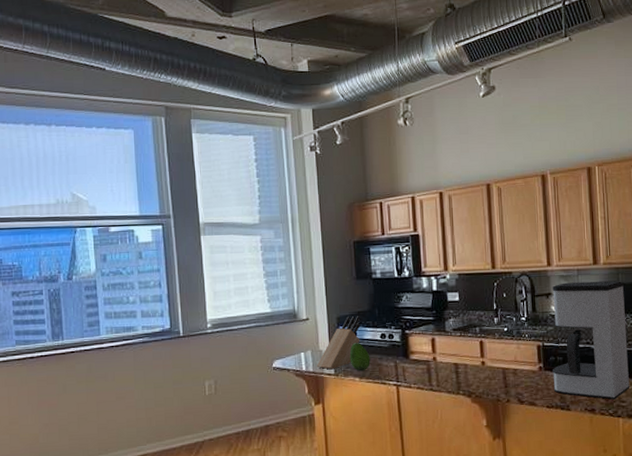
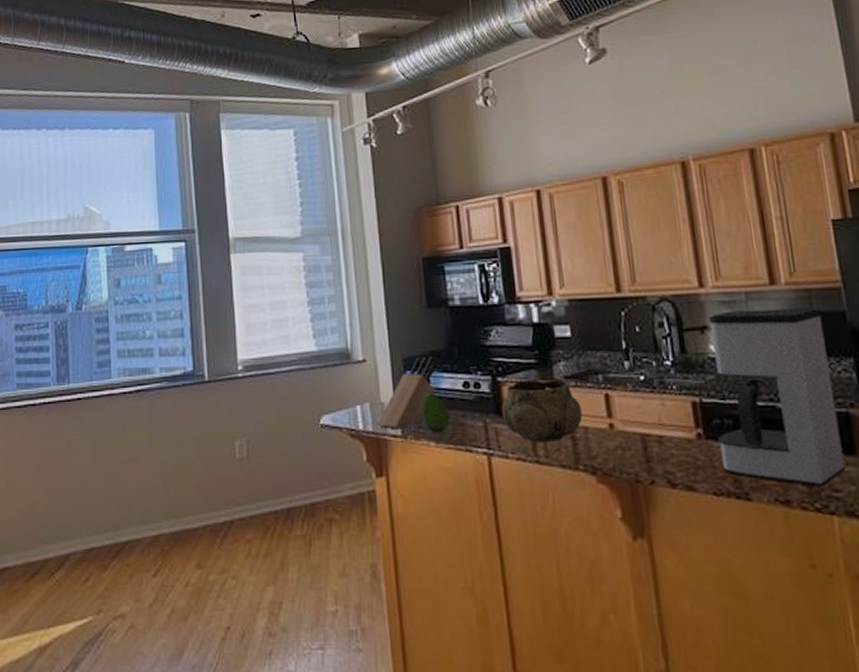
decorative bowl: none [408,331,464,376] -> present [501,379,583,442]

